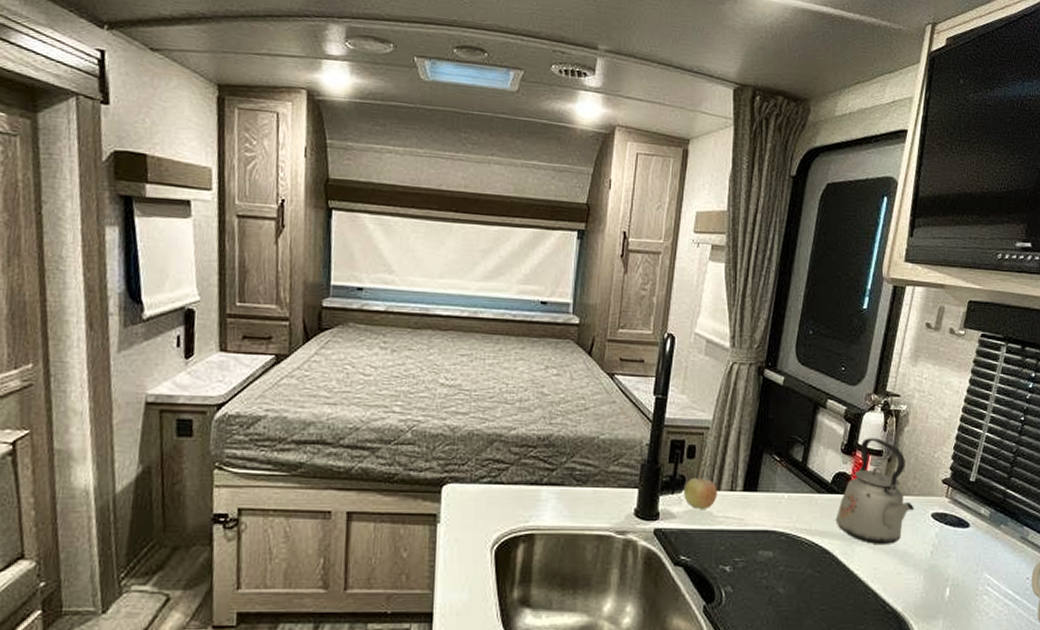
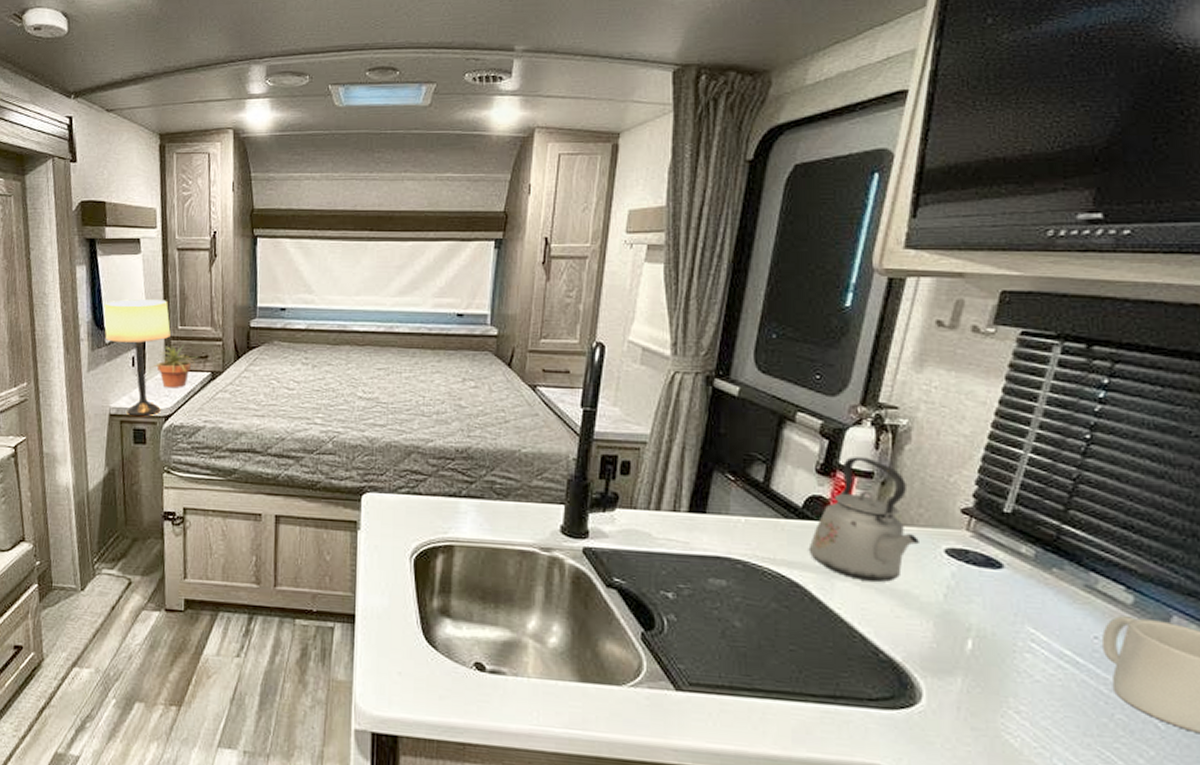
table lamp: none [141,269,227,405] -> present [104,298,171,417]
potted plant: none [199,322,261,373] -> present [149,343,199,388]
fruit: present [684,474,717,509] -> none [617,492,657,530]

